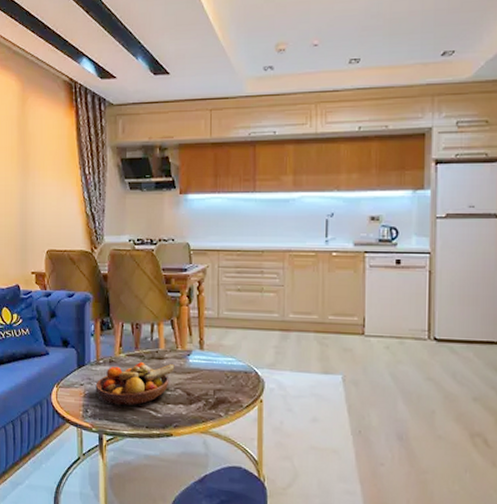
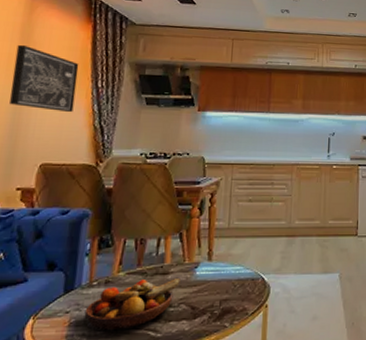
wall art: none [16,137,68,201] -> present [9,44,79,113]

